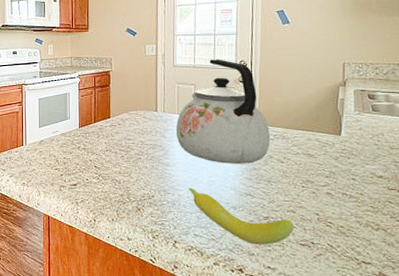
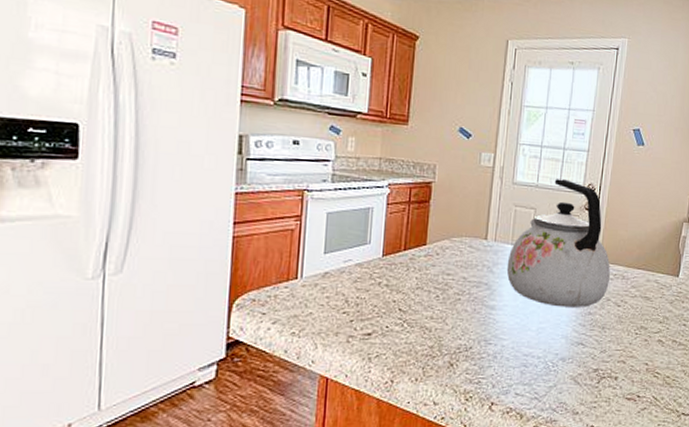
fruit: present [188,187,294,245] -> none [514,336,623,402]

